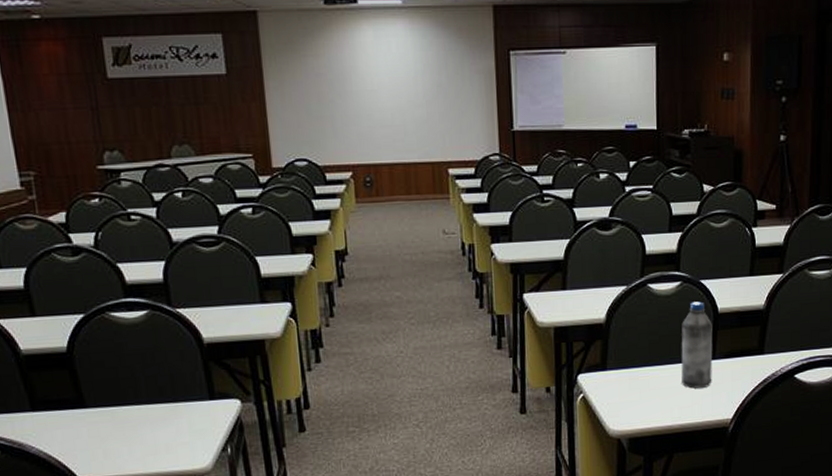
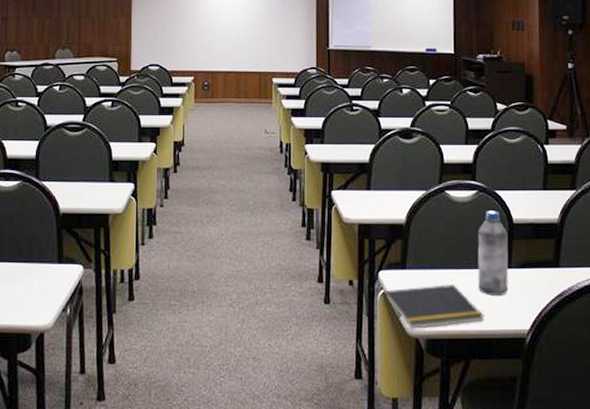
notepad: none [582,381,688,430] -> present [382,285,484,329]

